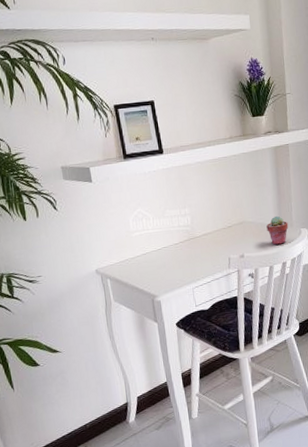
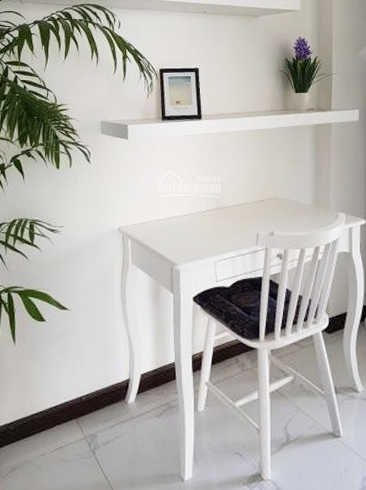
potted succulent: present [266,215,289,245] -> none [301,195,325,227]

